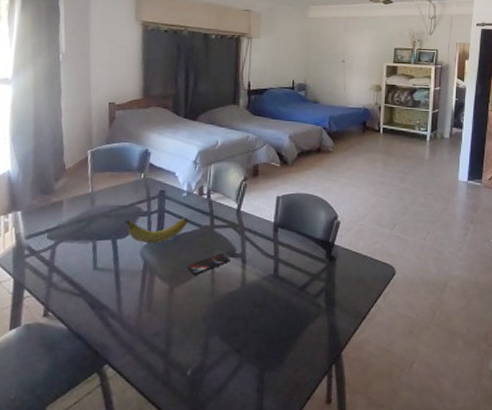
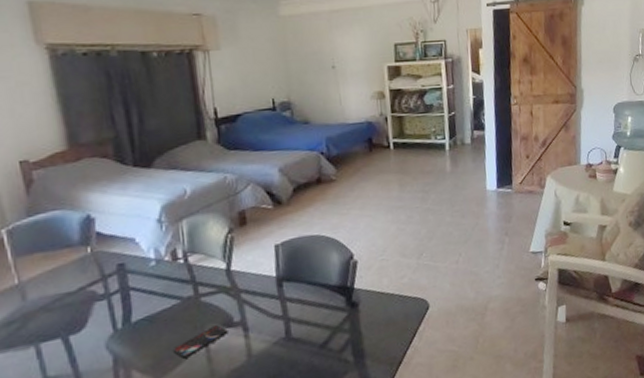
fruit: present [125,217,189,244] -> none [77,291,165,334]

